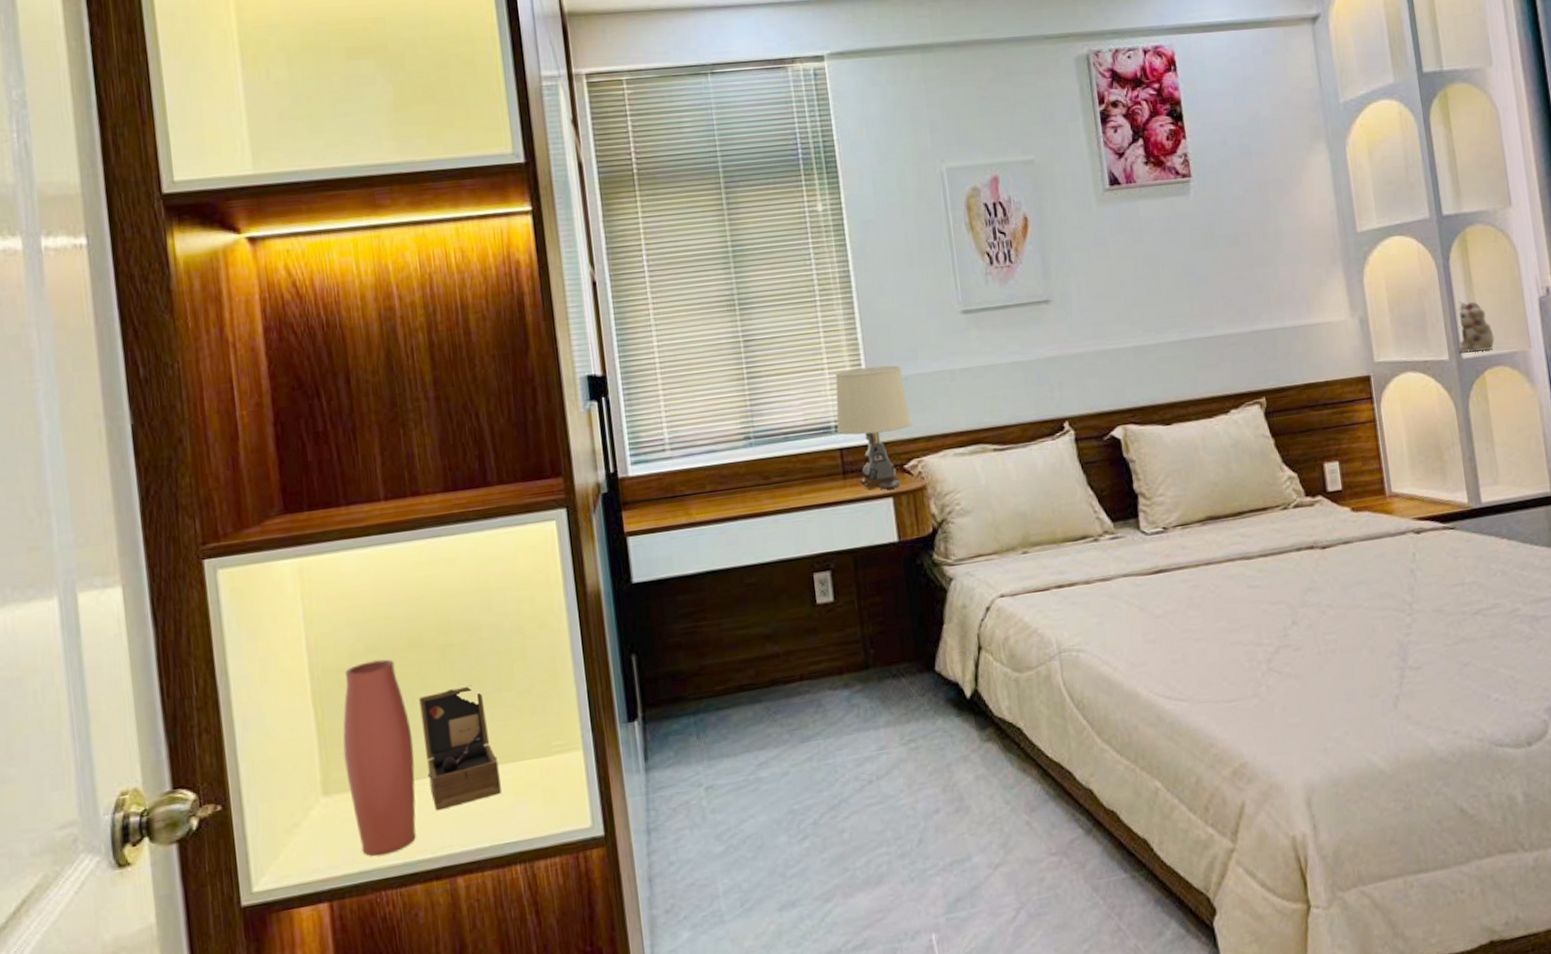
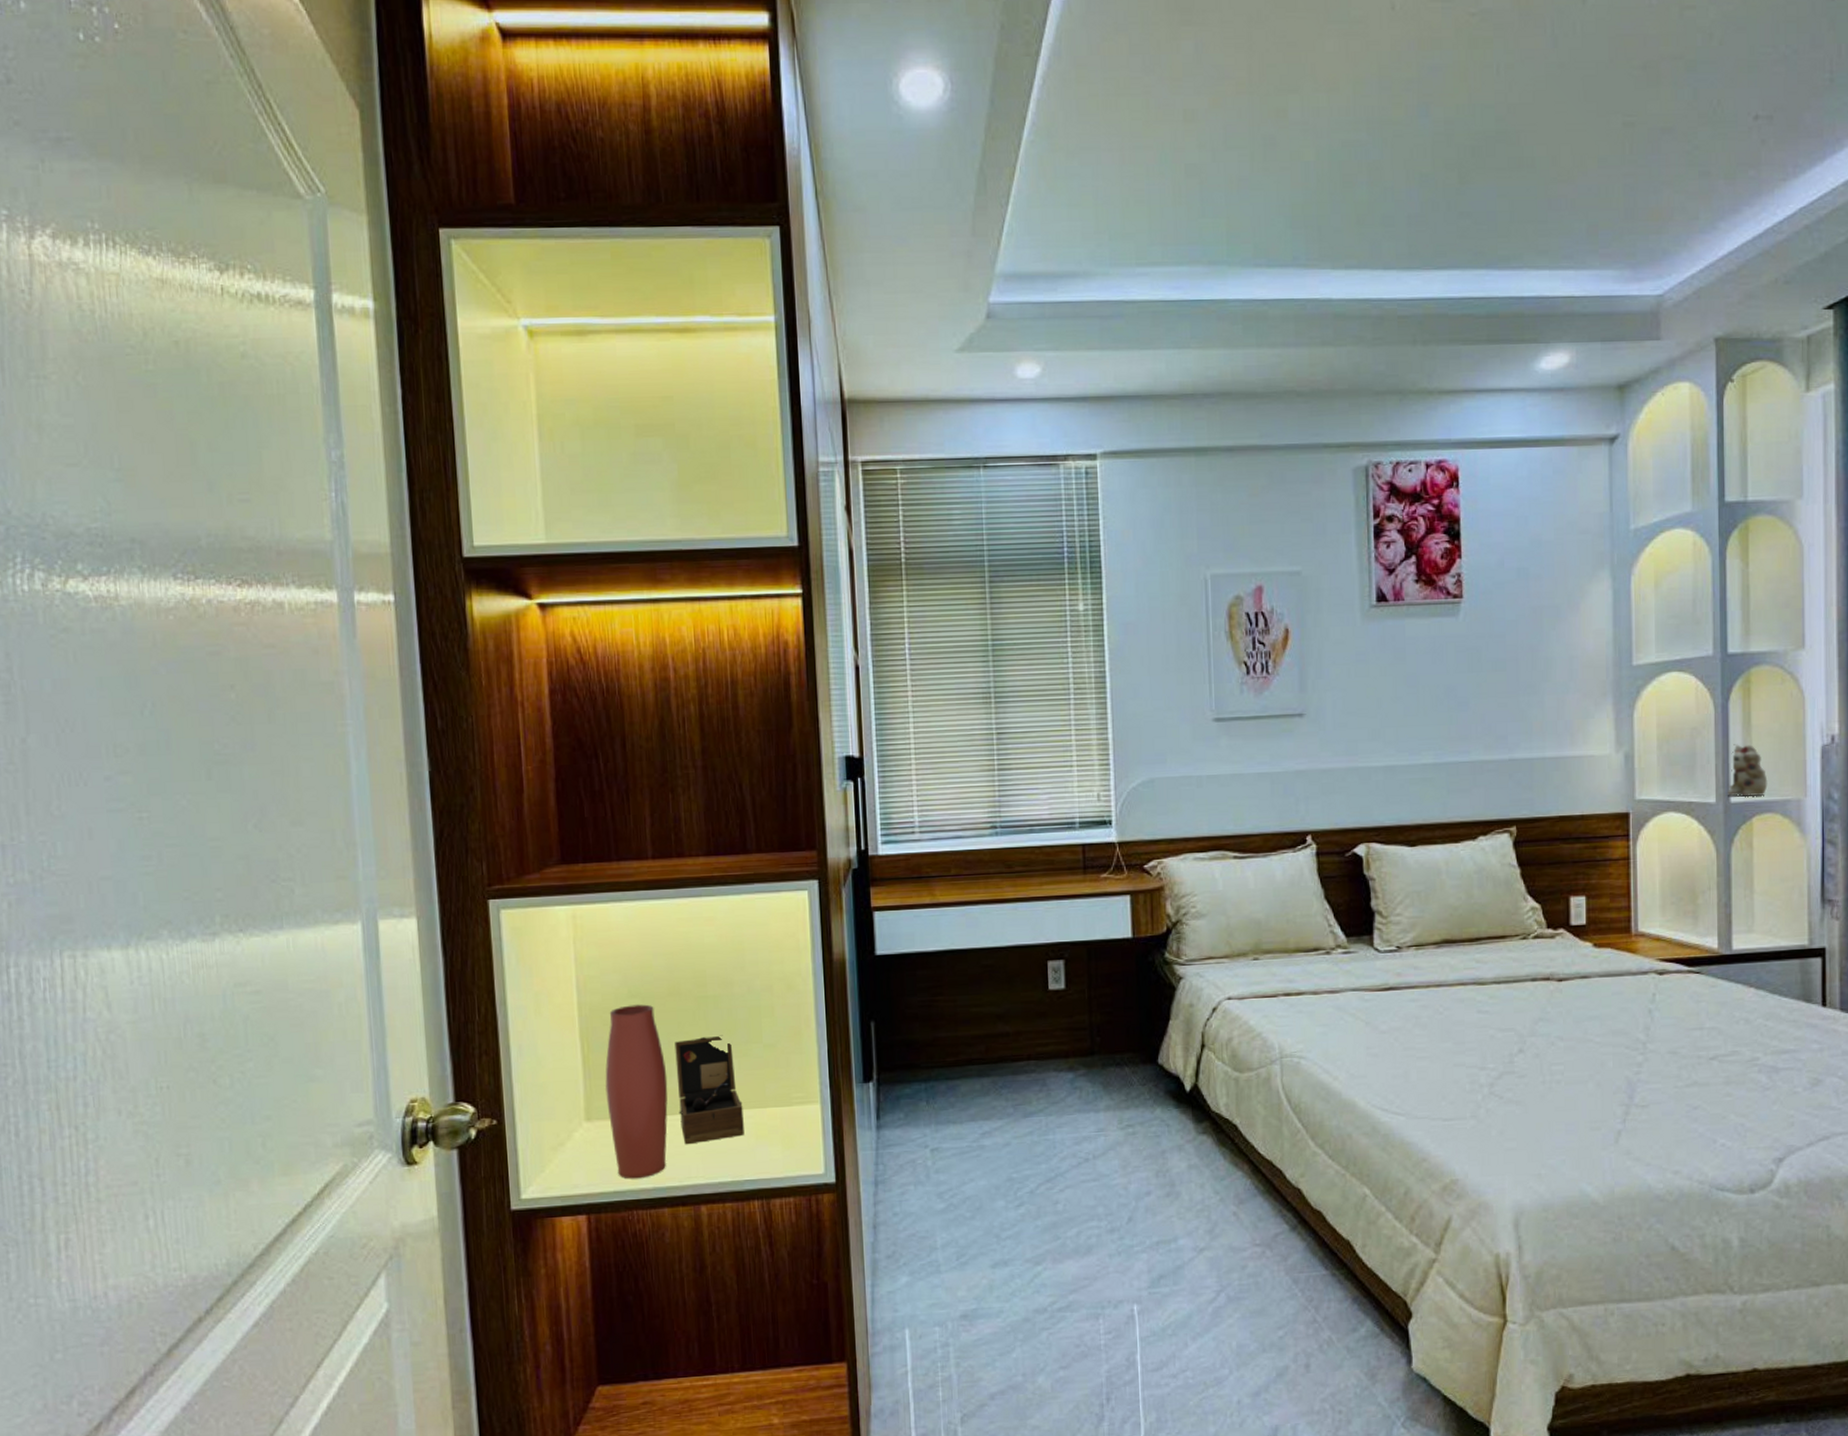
table lamp: present [835,365,912,490] -> none [1080,767,1155,887]

